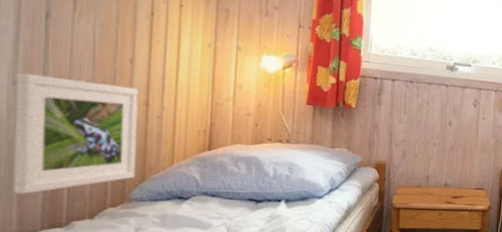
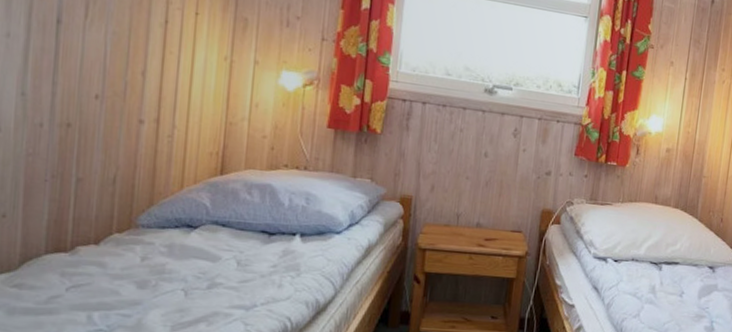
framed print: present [13,72,139,194] -> none [18,82,150,215]

